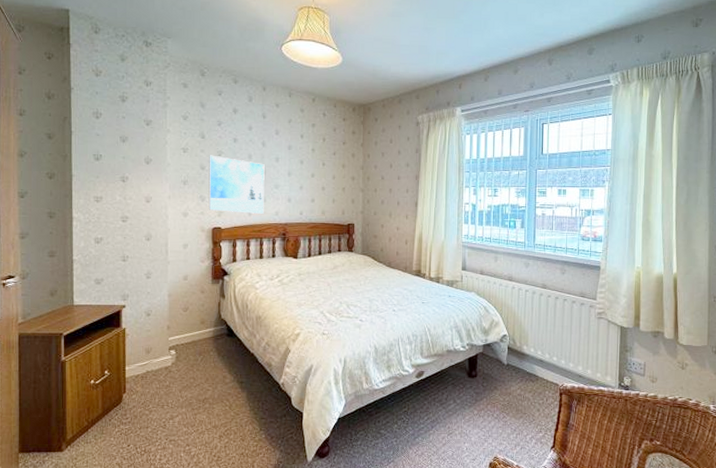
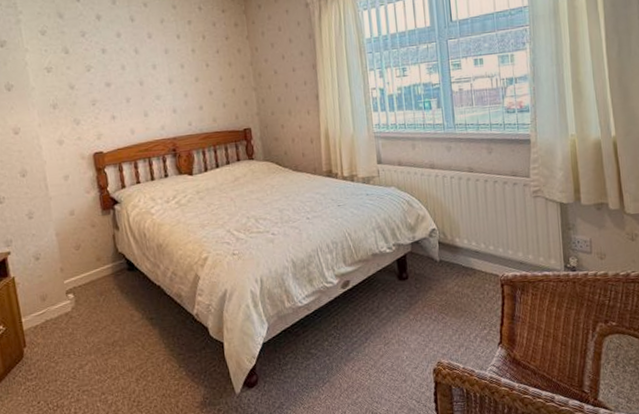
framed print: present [208,155,265,214] -> none [77,71,148,134]

